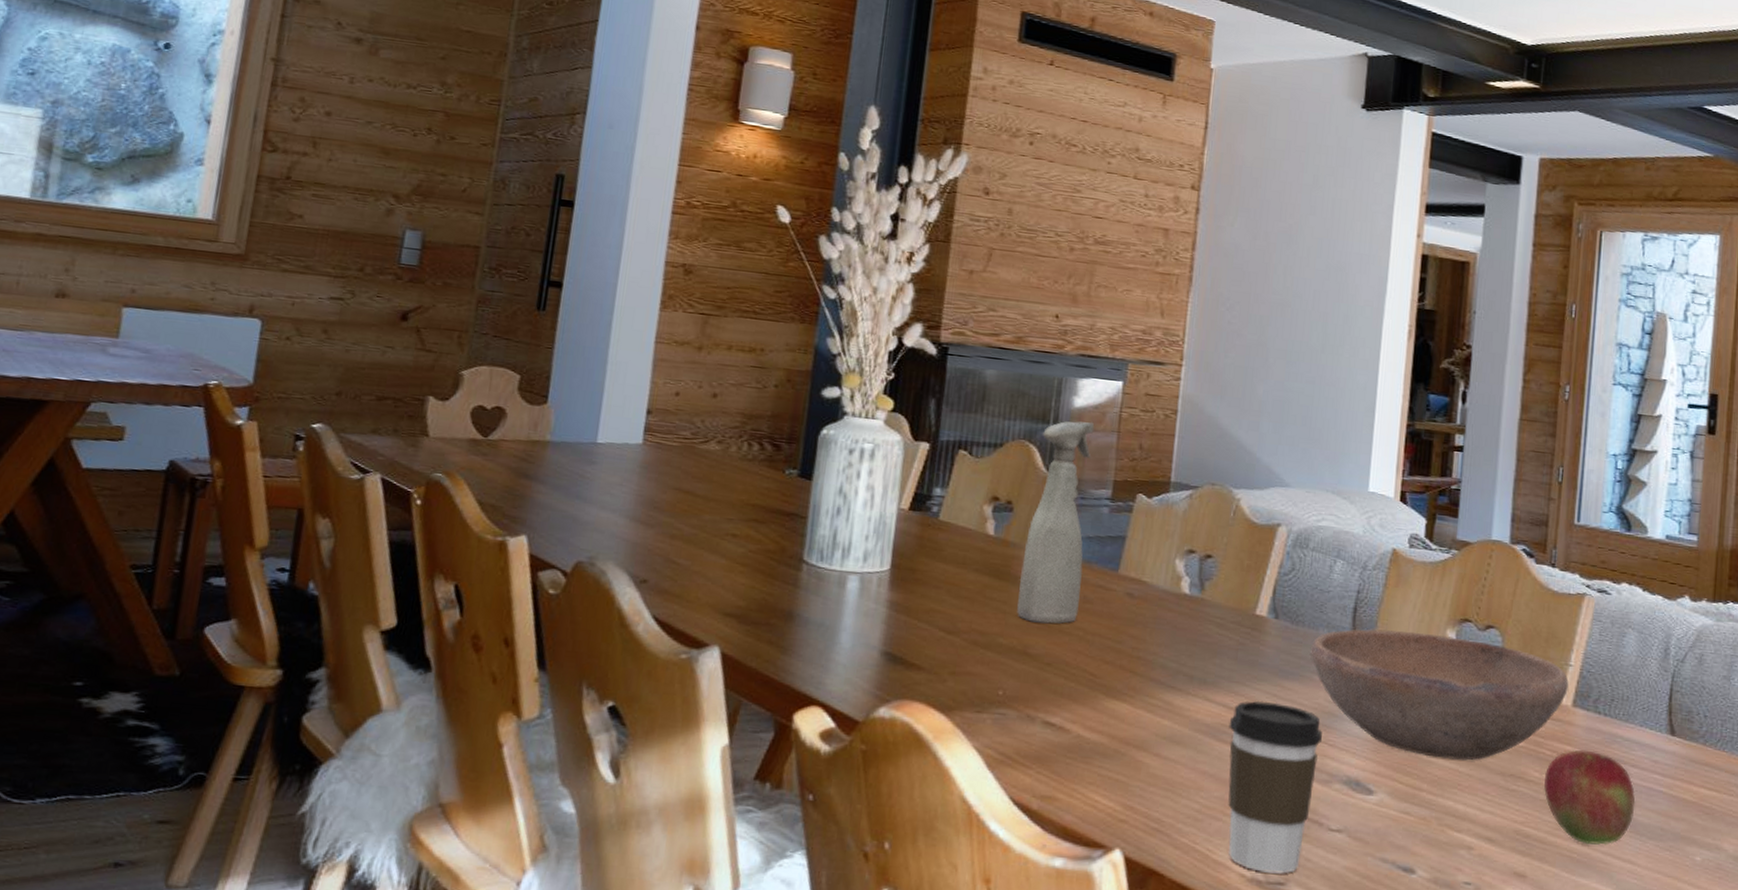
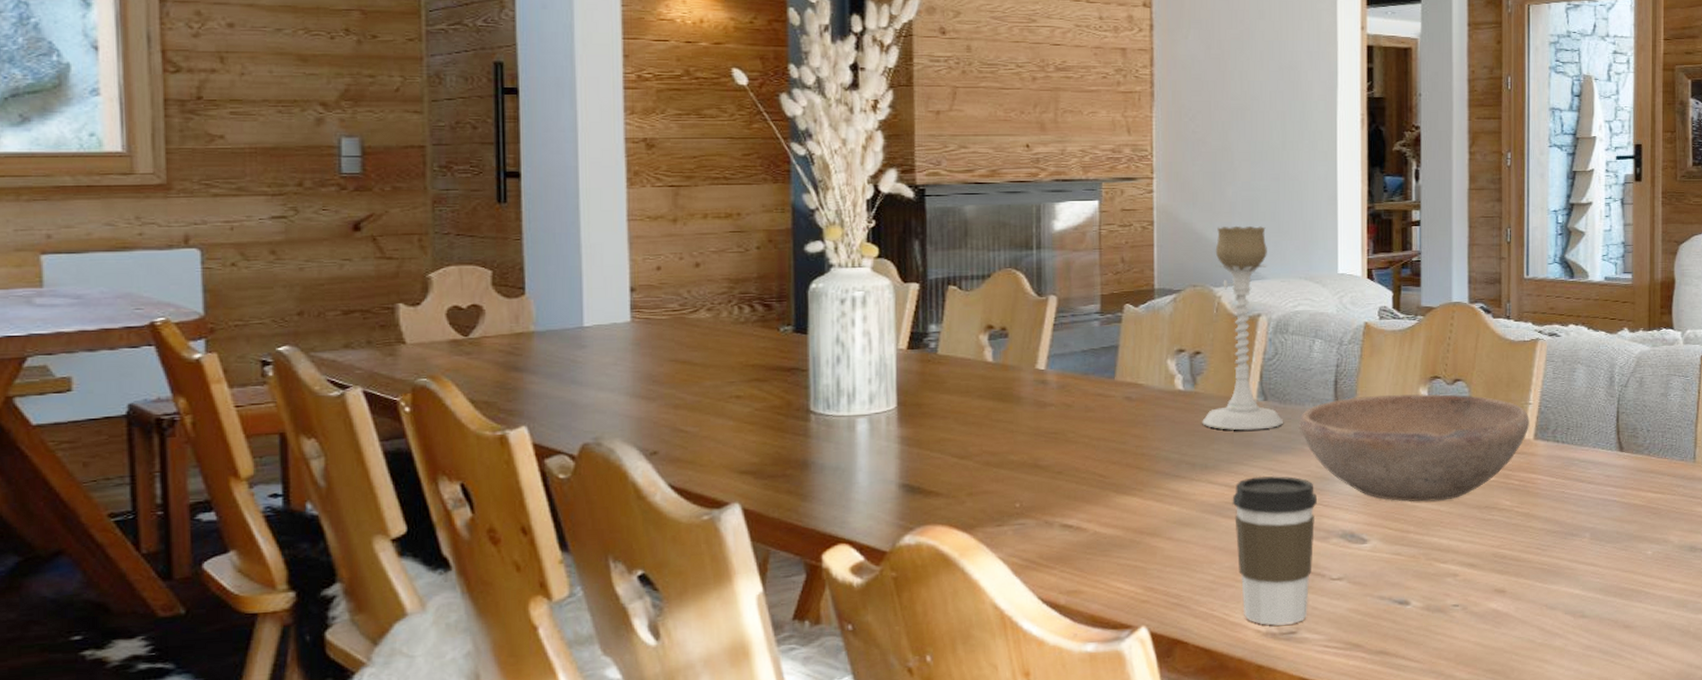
spray bottle: present [1017,421,1095,624] -> none [1022,244,1082,437]
candle holder: none [1205,425,1295,650] -> present [1202,225,1283,431]
fruit: present [1544,749,1636,845] -> none [1515,475,1594,556]

